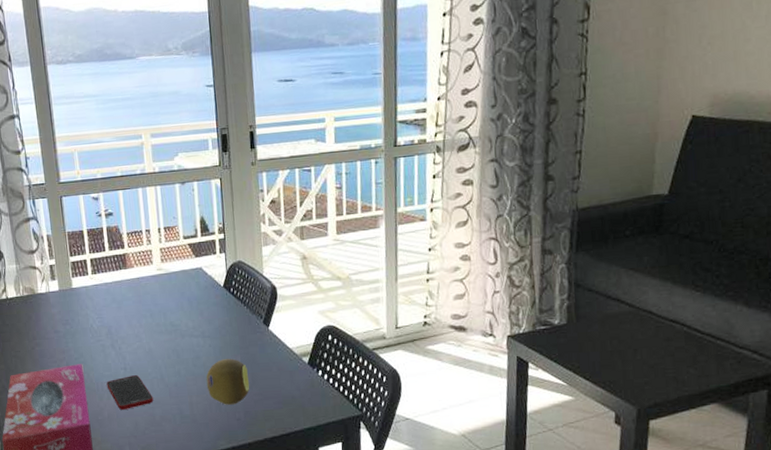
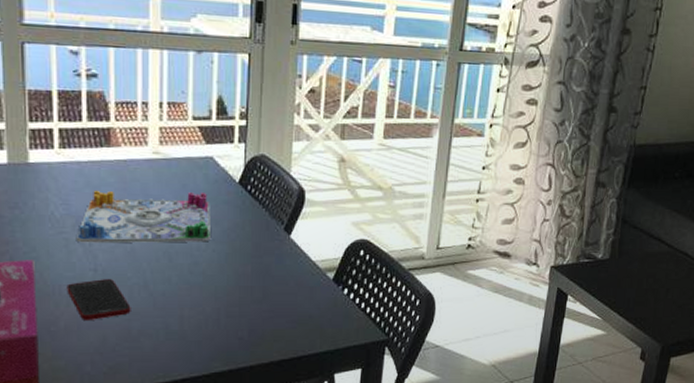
board game: none [109,298,207,348] -> present [76,190,210,243]
fruit: present [206,358,250,405] -> none [204,268,259,321]

